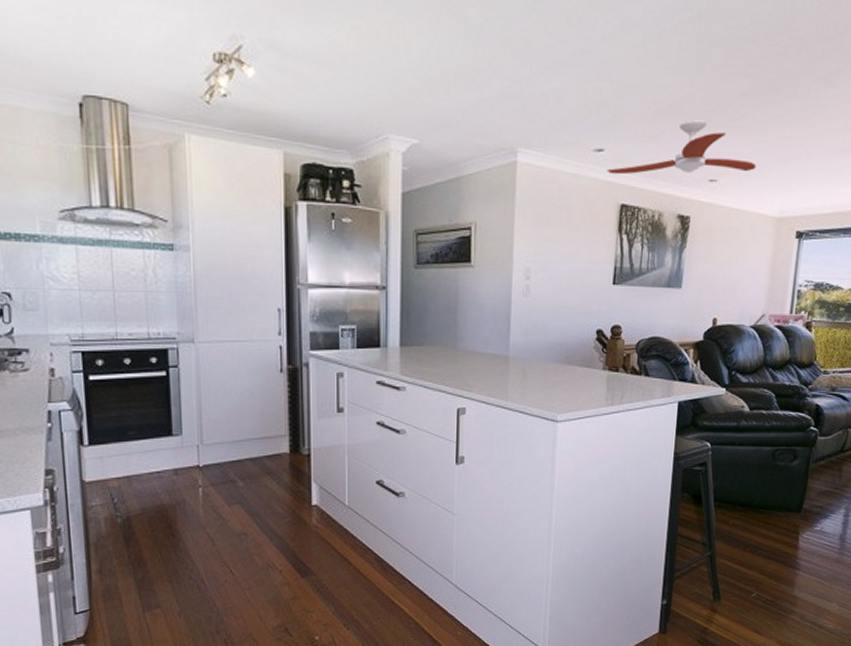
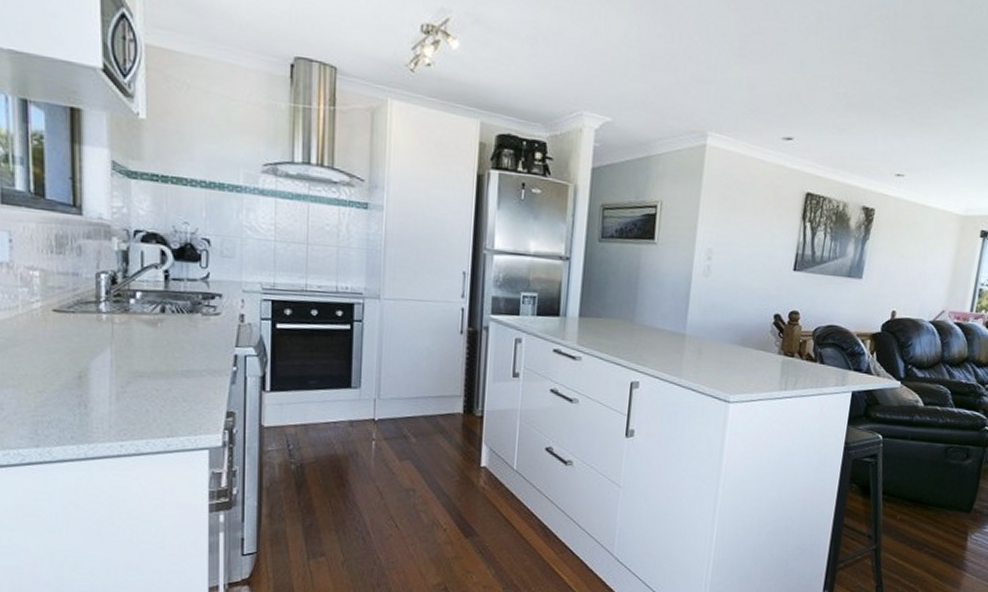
ceiling fan: present [607,120,757,175] -> none [794,114,944,169]

